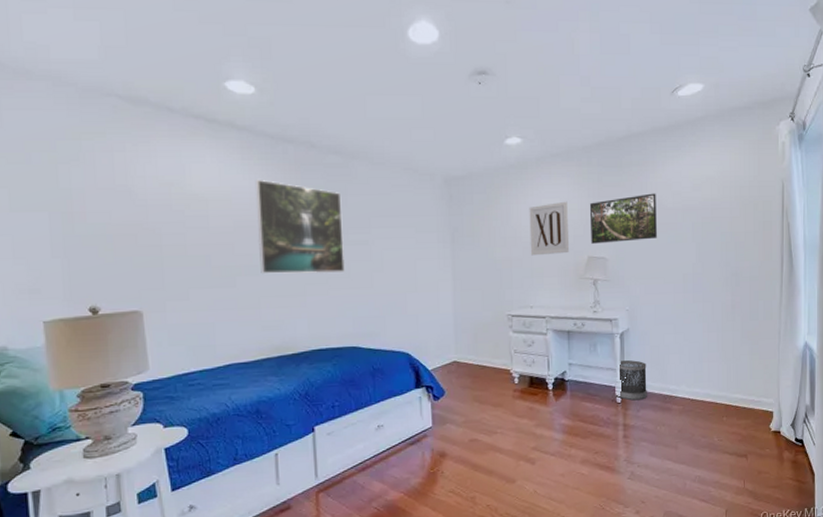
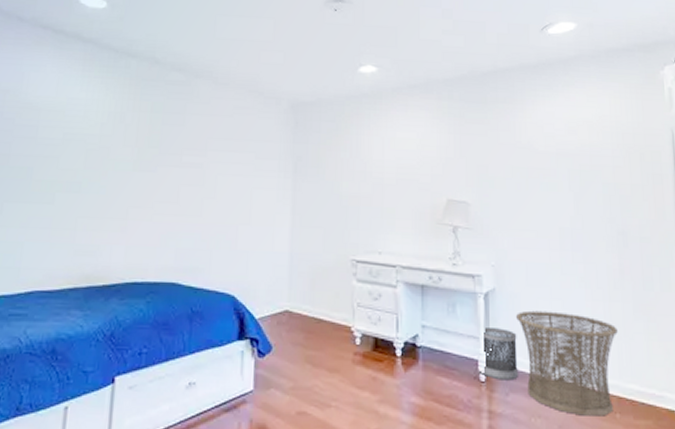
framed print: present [256,179,346,274] -> none [83,91,180,197]
wall art: present [529,201,570,256] -> none [381,136,426,194]
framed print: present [589,193,657,244] -> none [449,134,527,186]
basket: none [645,343,728,422] -> present [515,310,618,417]

